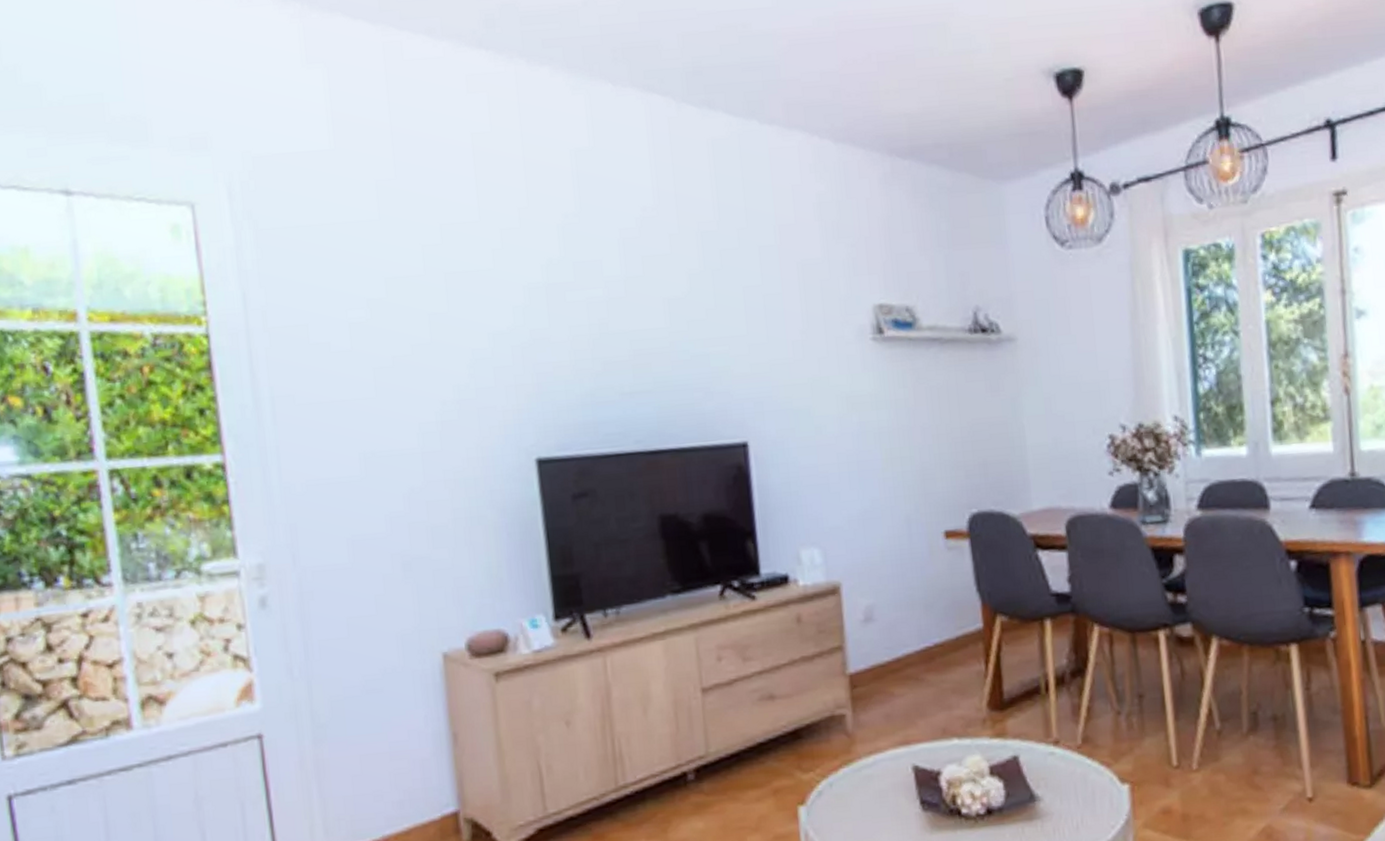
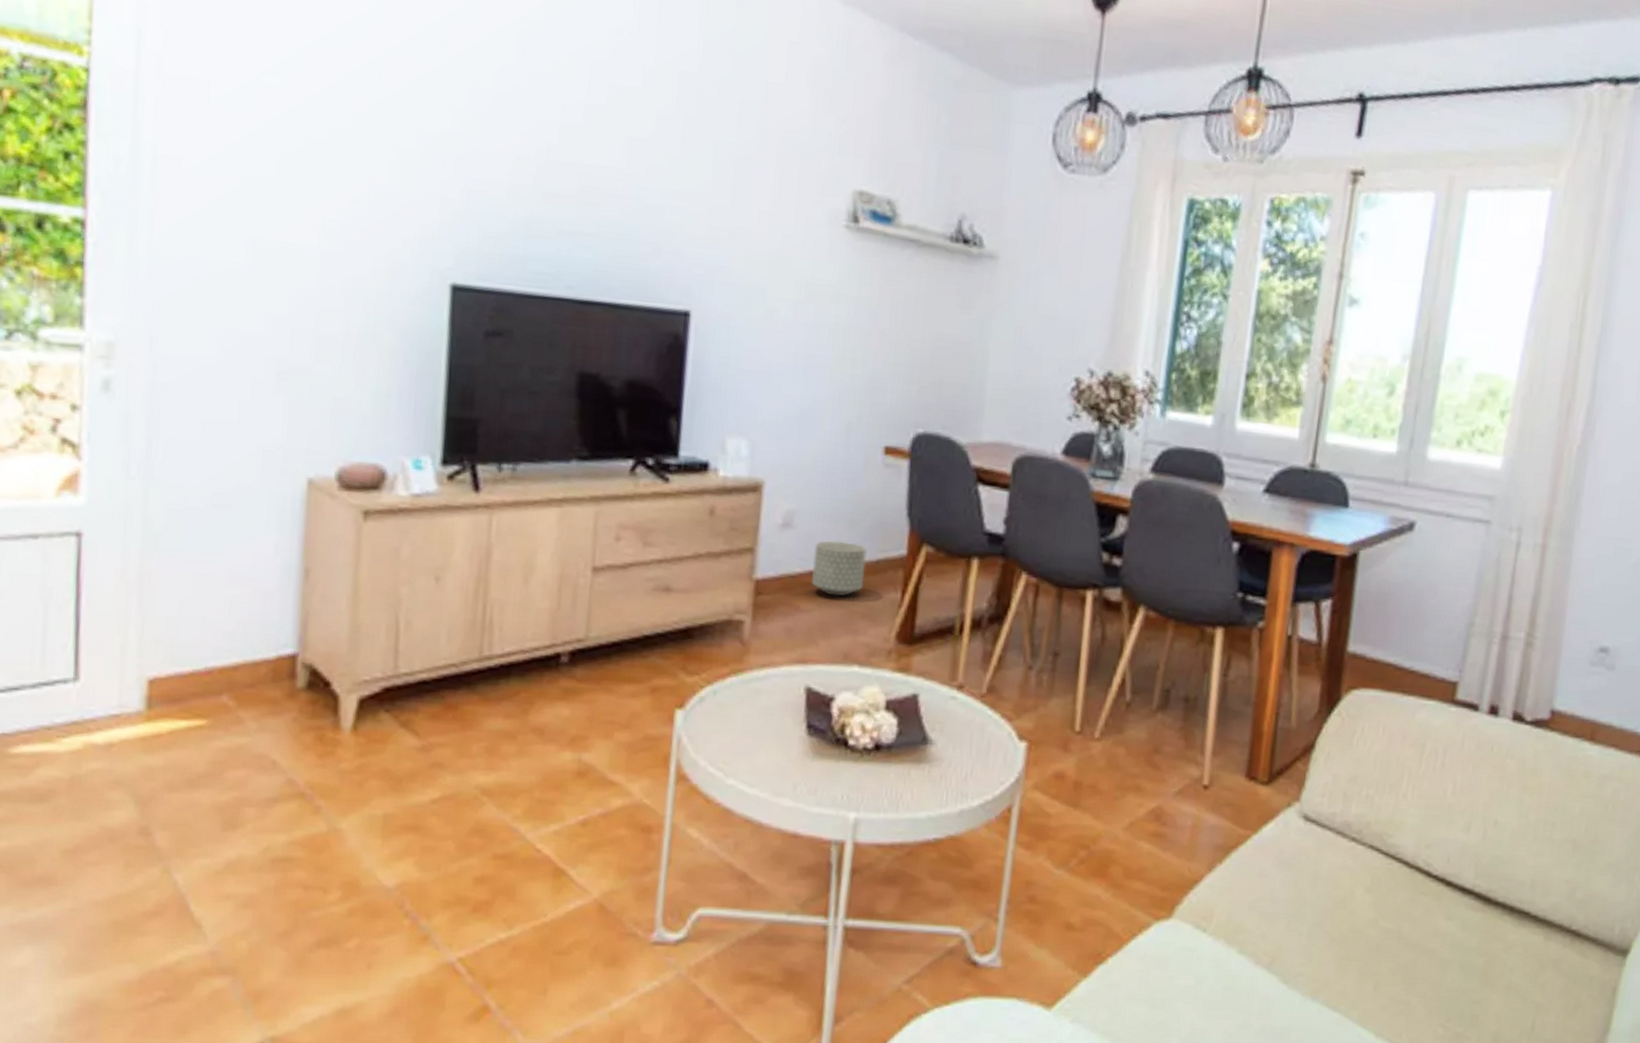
planter: none [897,624,949,678] -> present [811,540,867,597]

